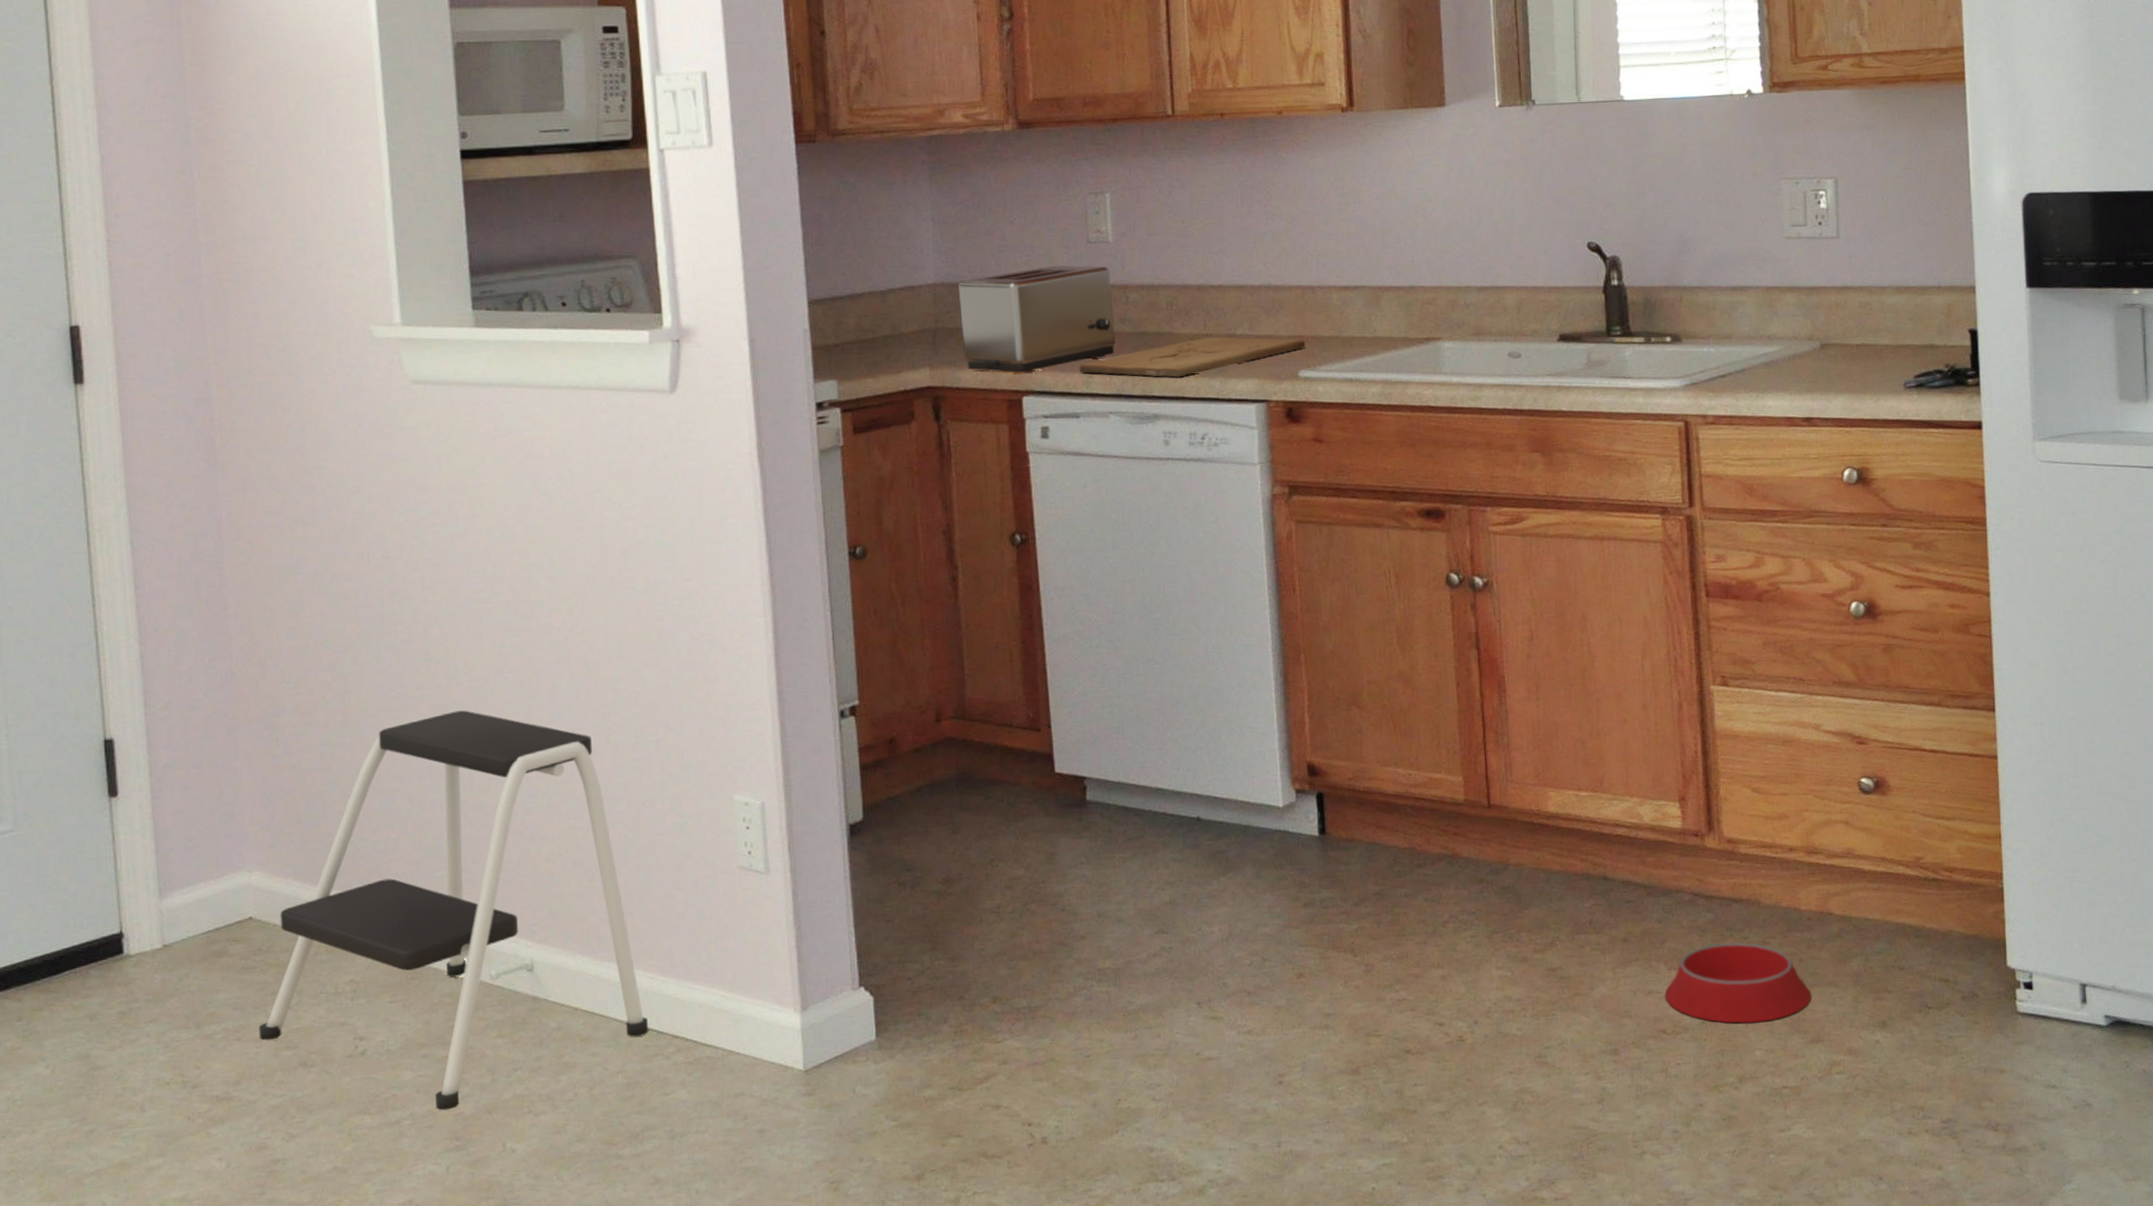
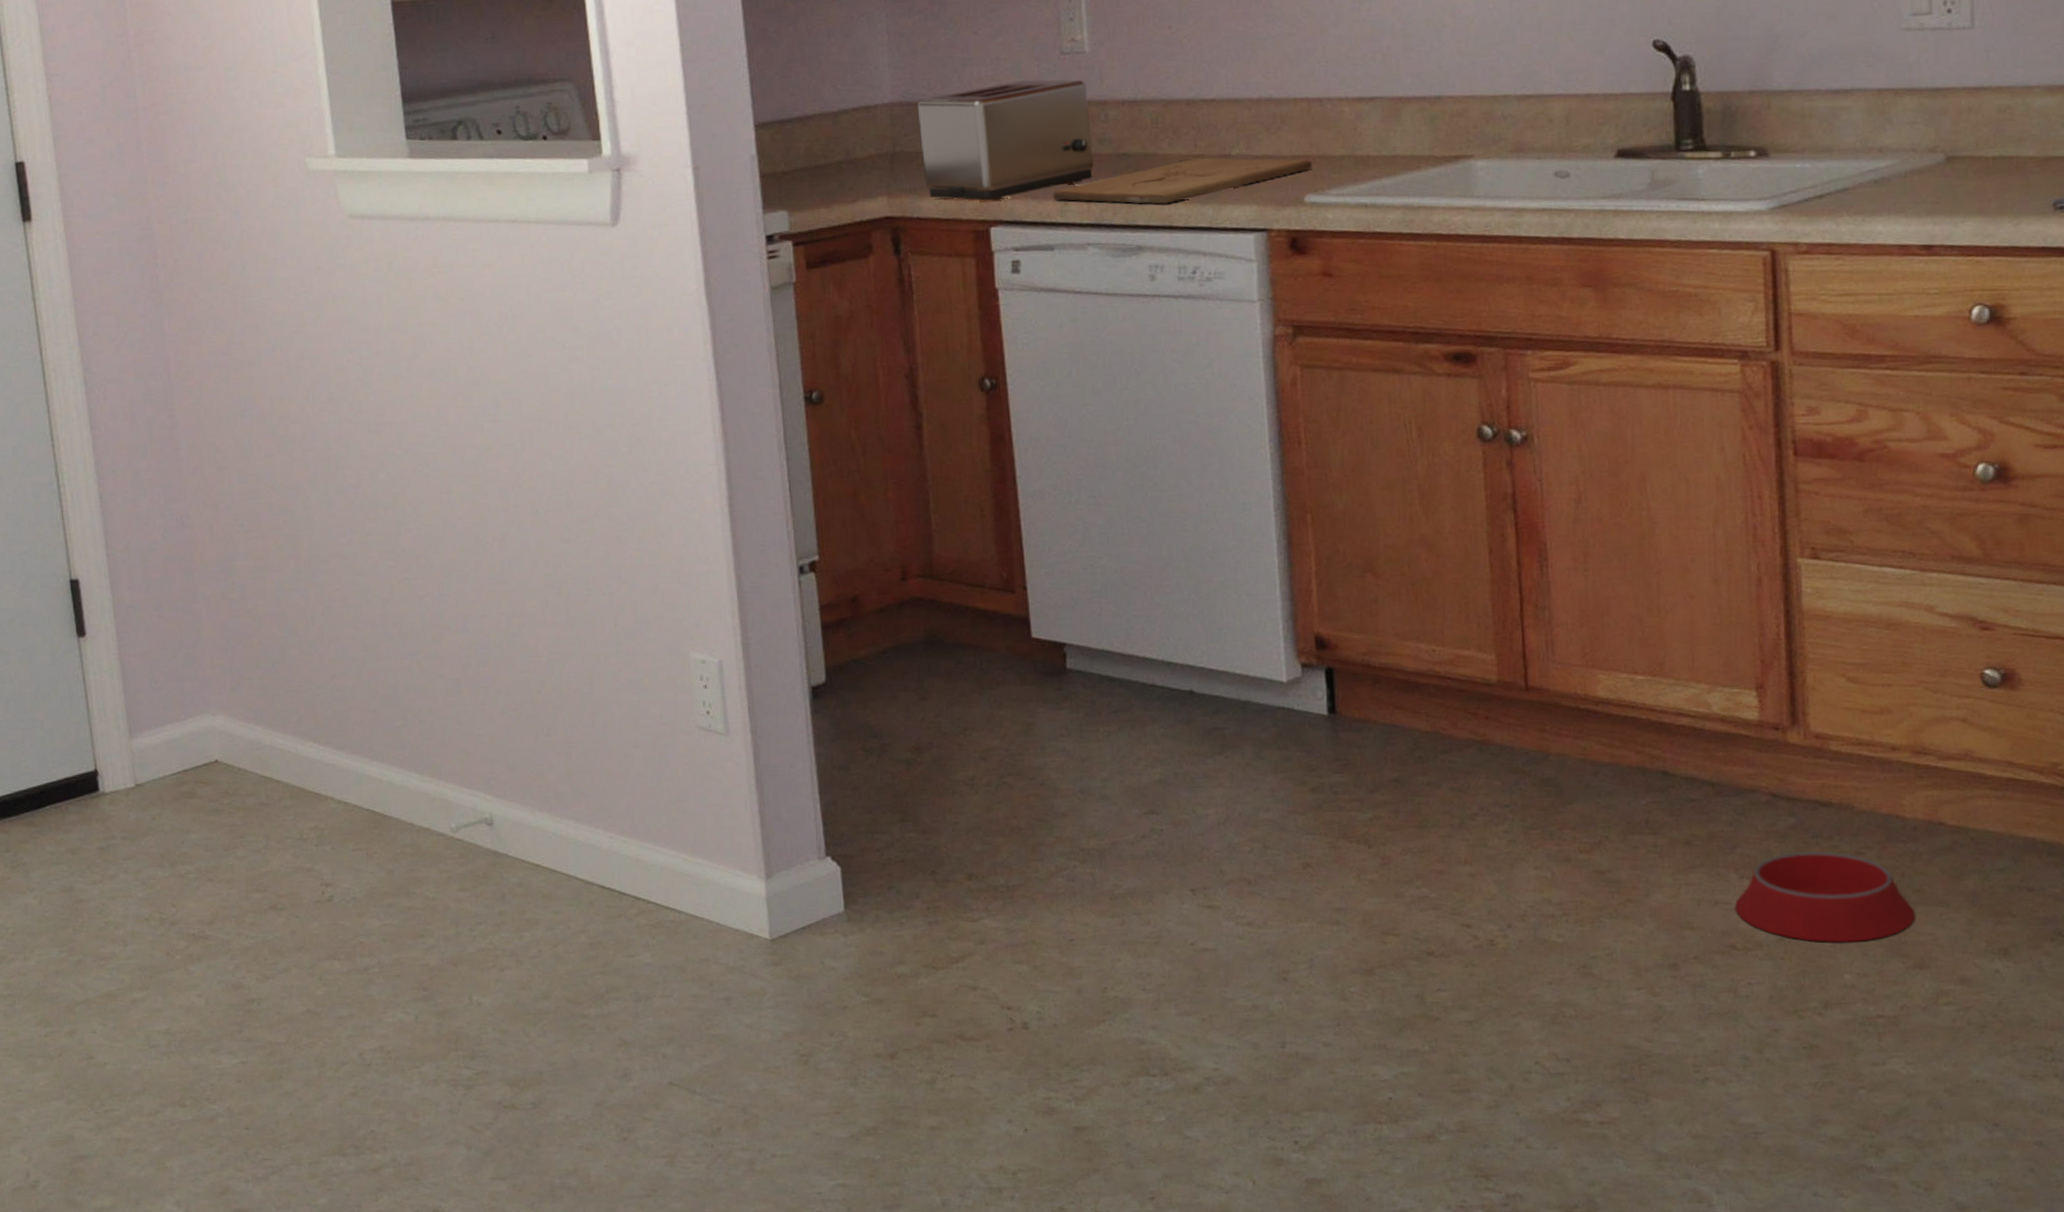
step stool: present [258,710,649,1111] -> none [229,558,611,960]

